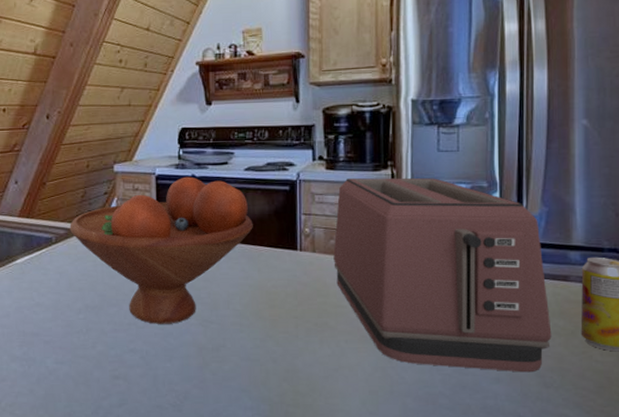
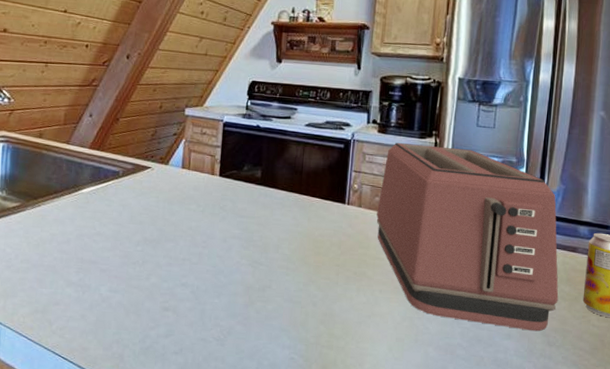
fruit bowl: present [69,176,253,324] -> none [137,126,308,263]

